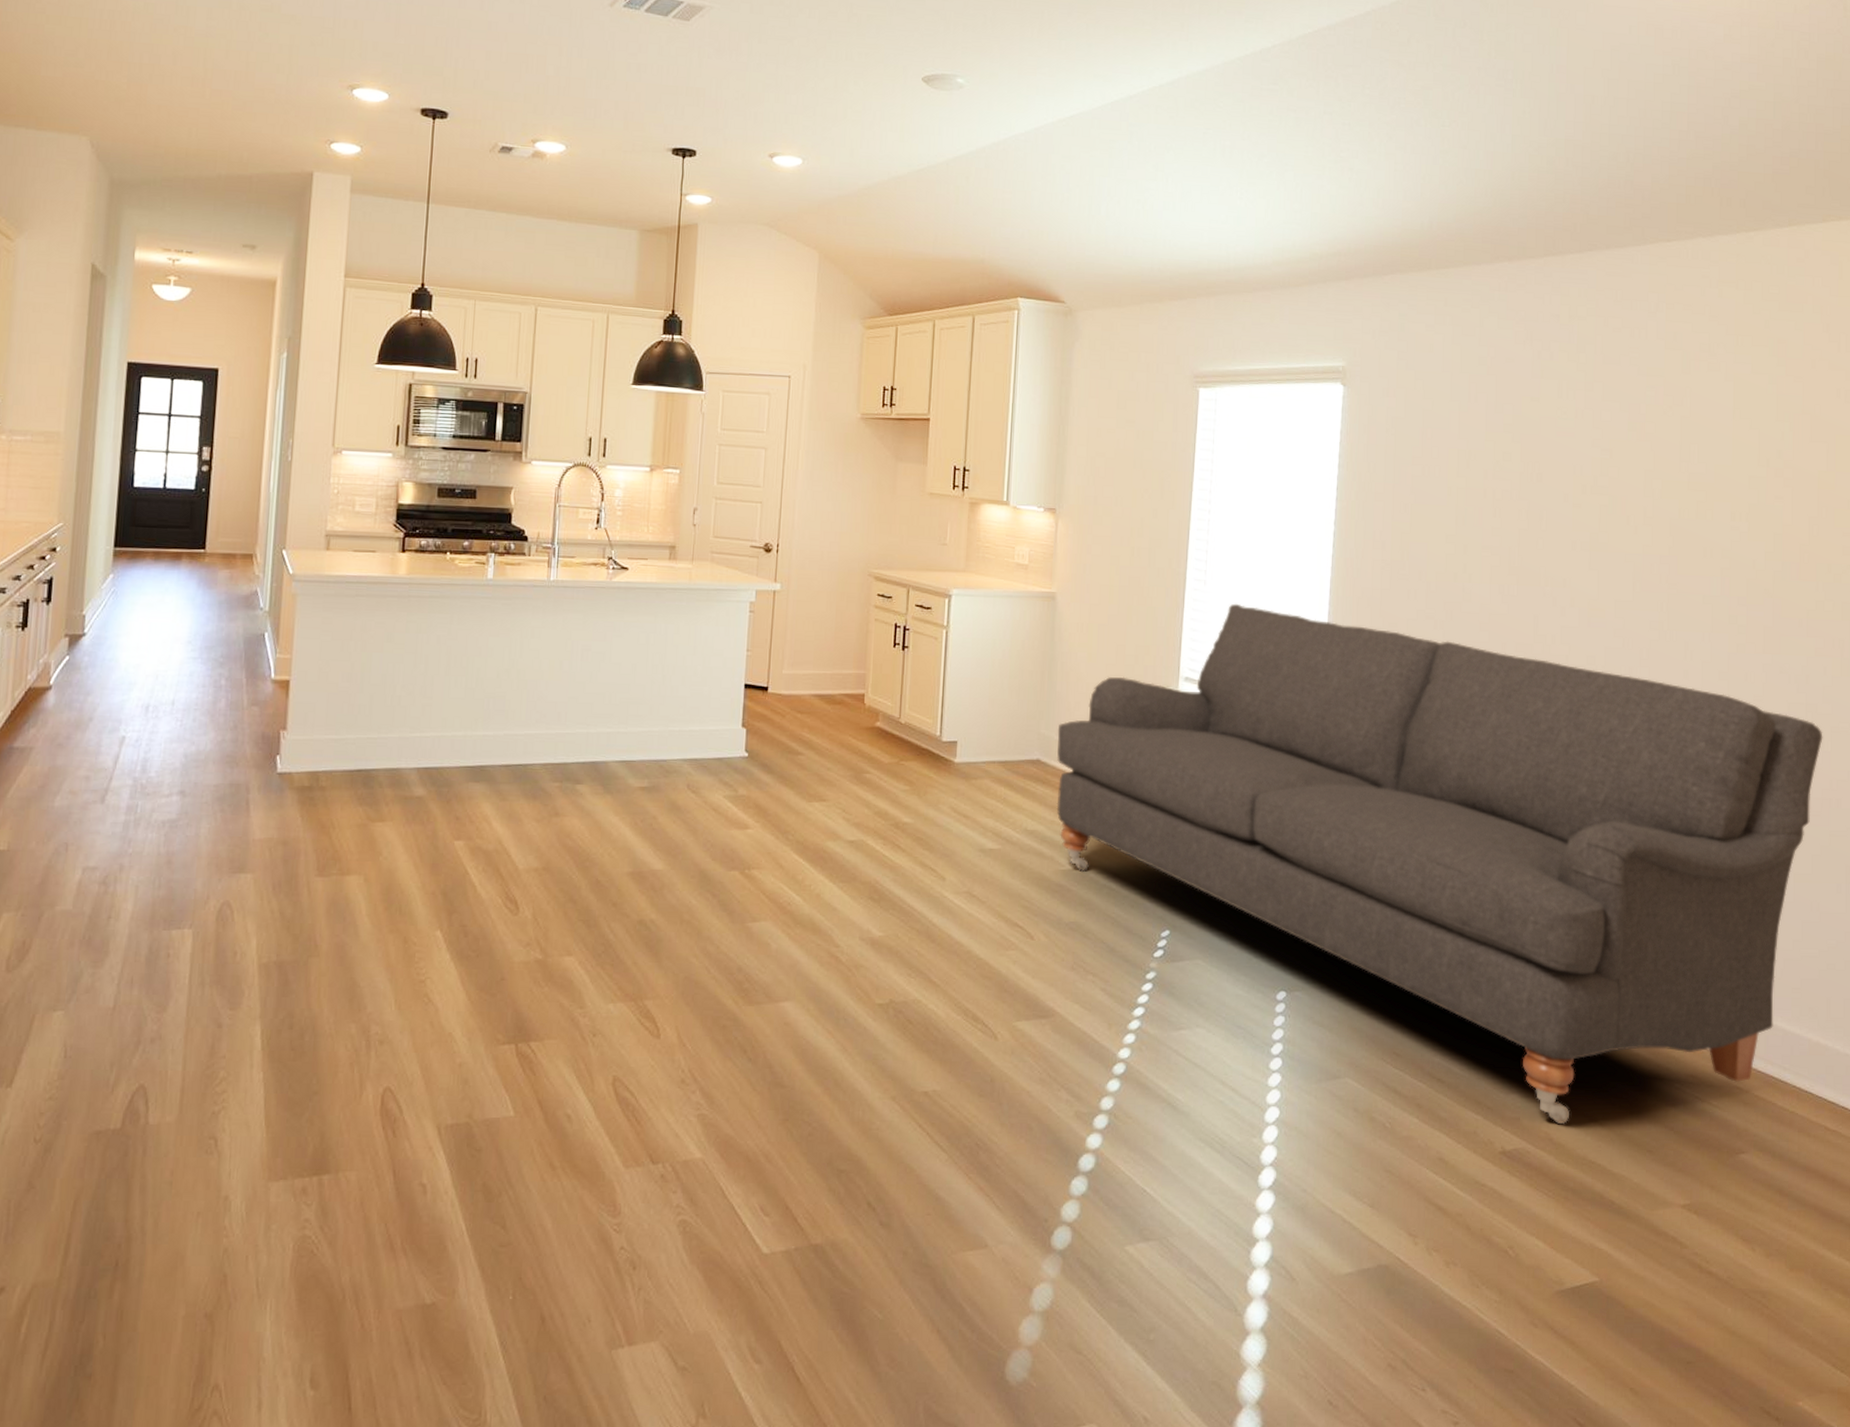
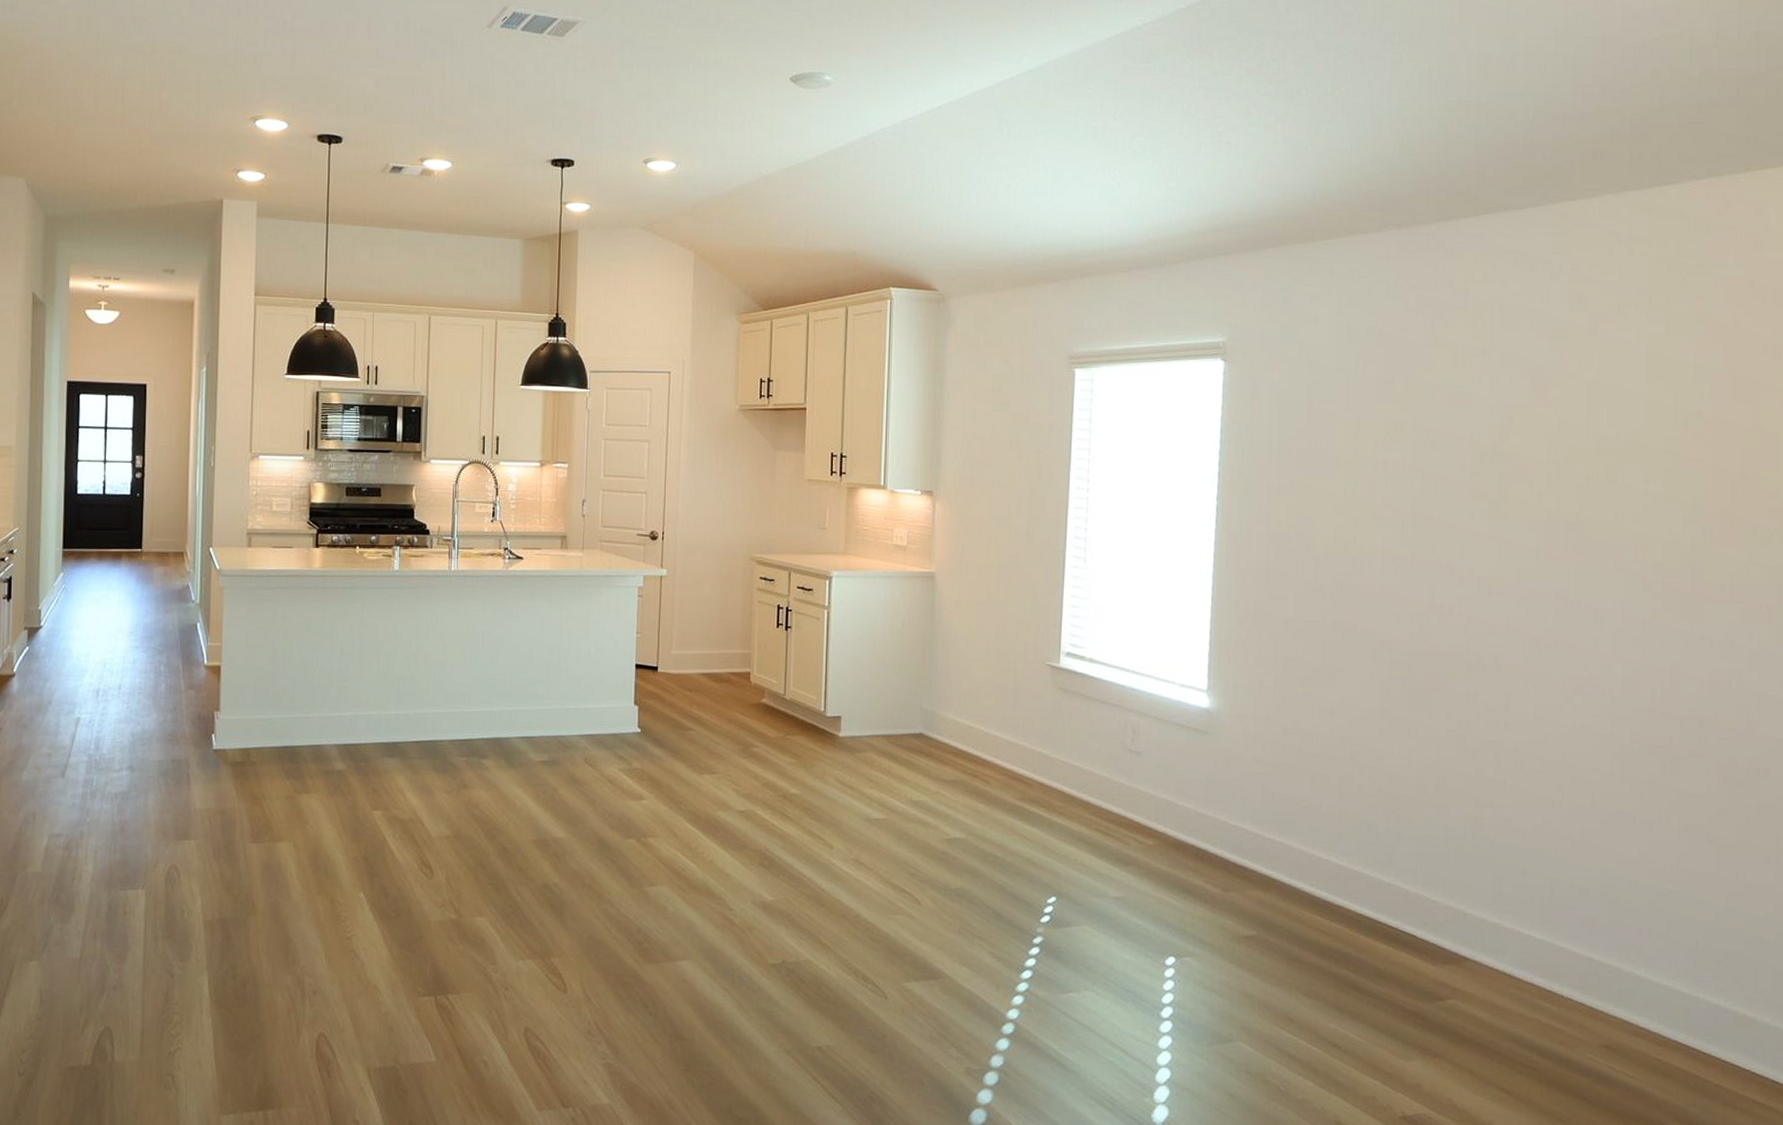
sofa: present [1056,603,1823,1125] -> none [939,579,1749,1092]

